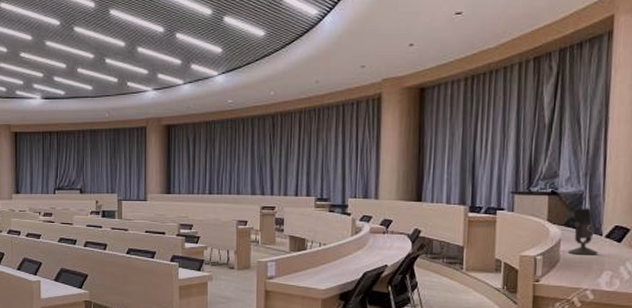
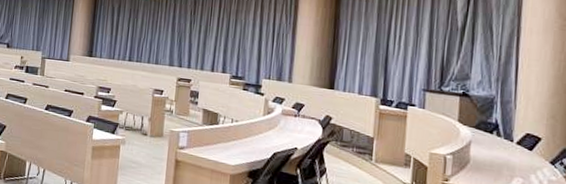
microphone: present [568,208,598,255] -> none [479,112,509,161]

